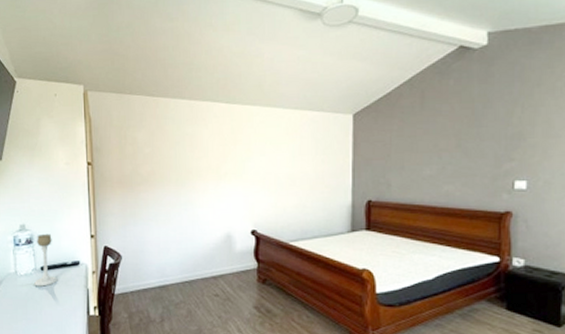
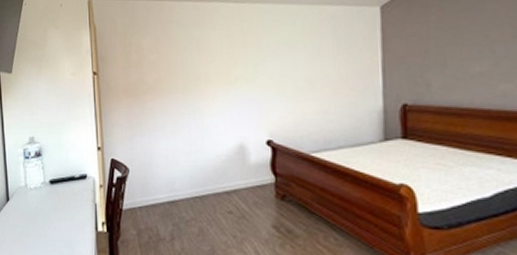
candle holder: present [34,233,58,287] -> none [44,146,66,201]

